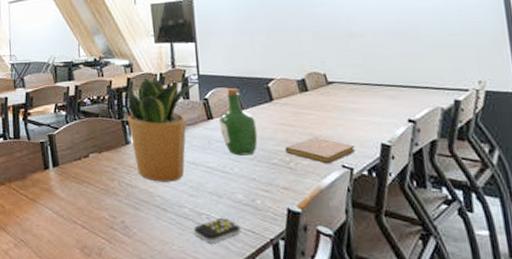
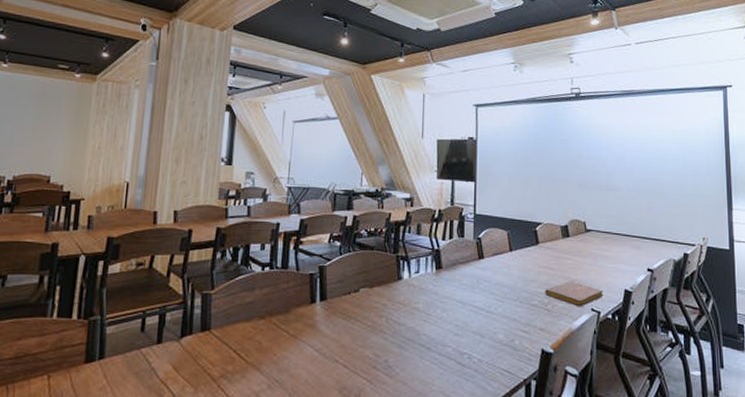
potted plant: present [120,76,202,182] -> none [398,211,478,320]
remote control: present [194,217,241,243] -> none [455,357,498,384]
wine bottle: present [219,88,258,156] -> none [489,229,522,296]

